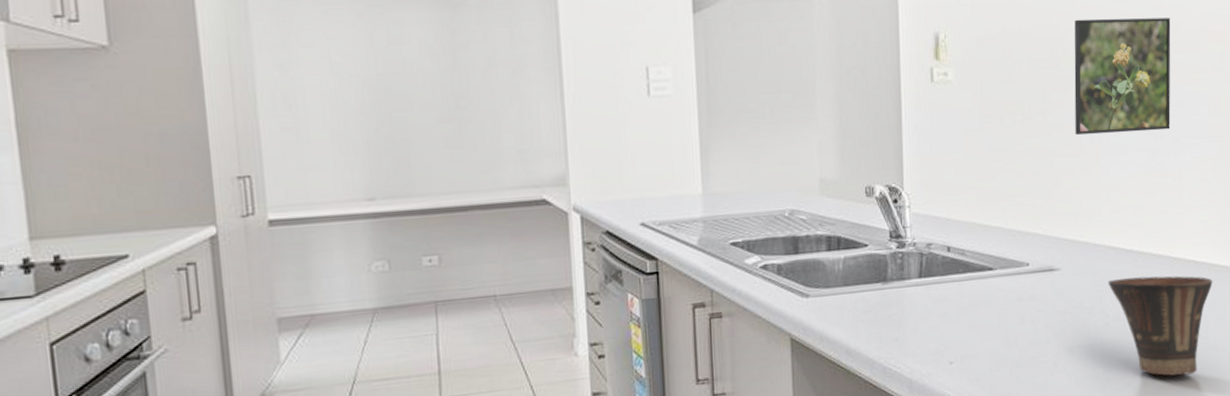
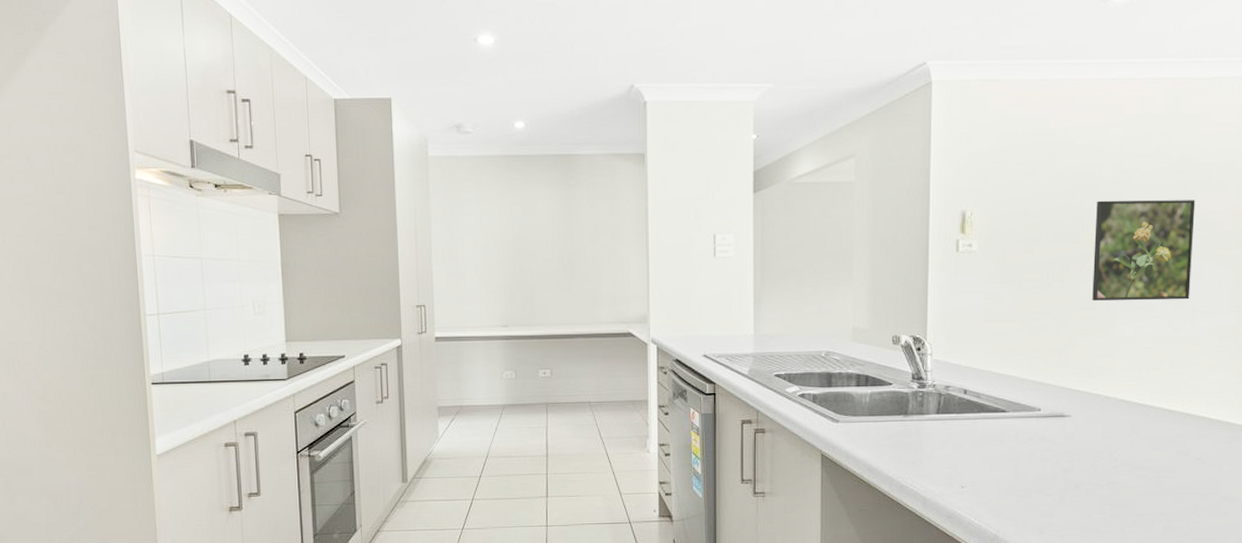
cup: present [1108,275,1213,377] -> none [1118,428,1227,519]

